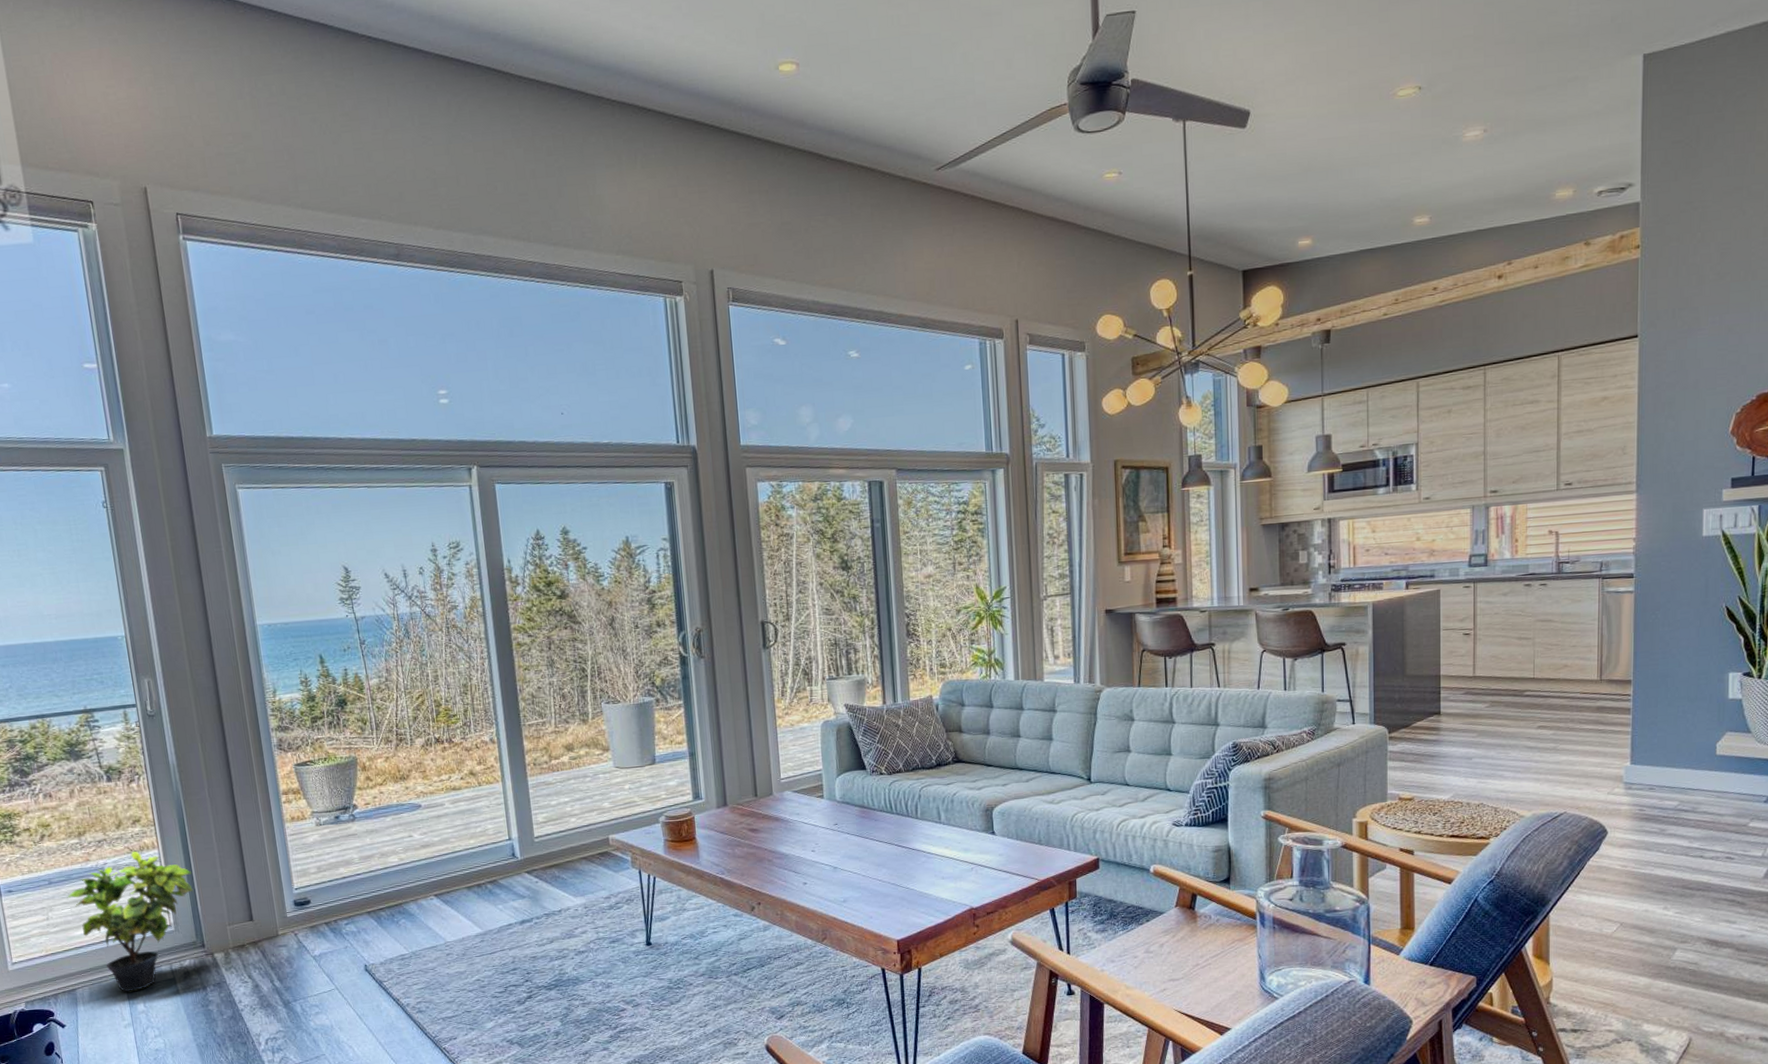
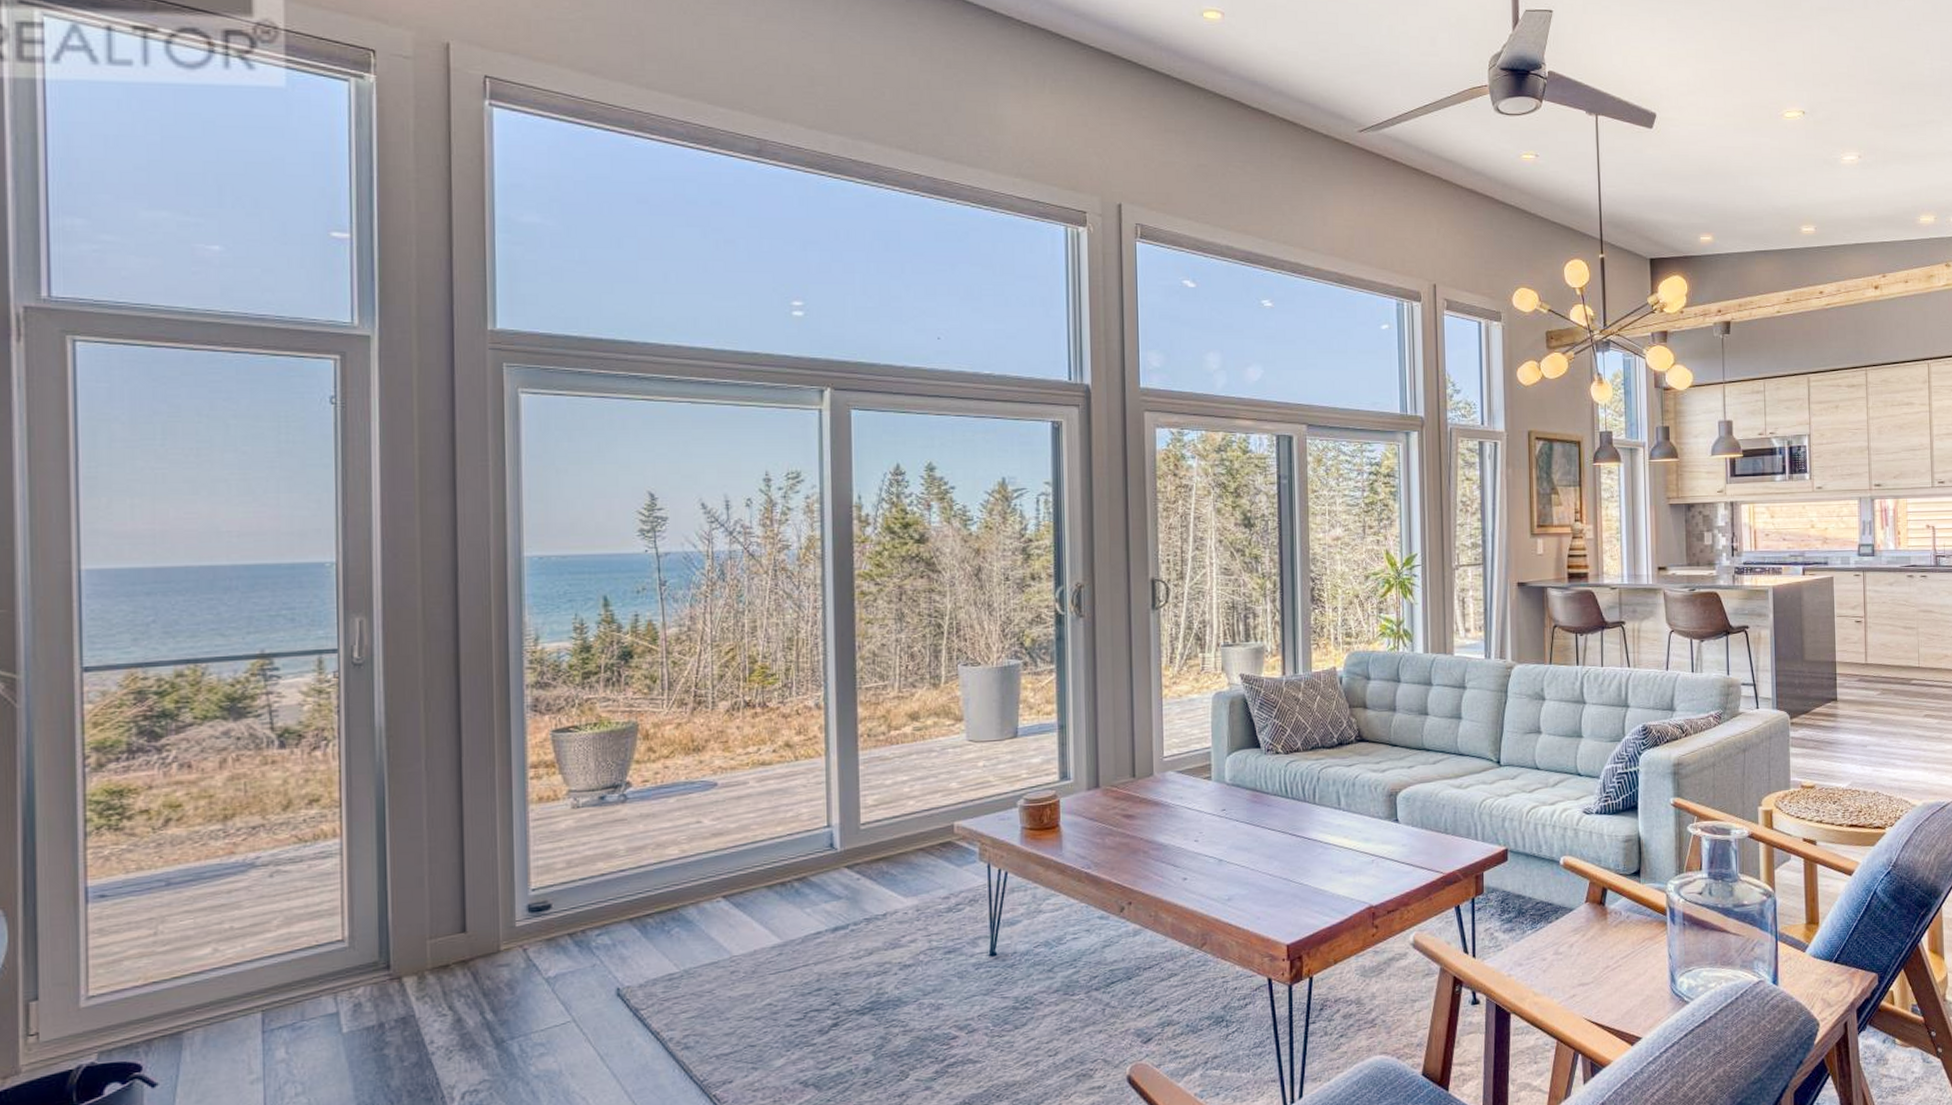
potted plant: present [67,851,193,992] -> none [191,840,385,1034]

